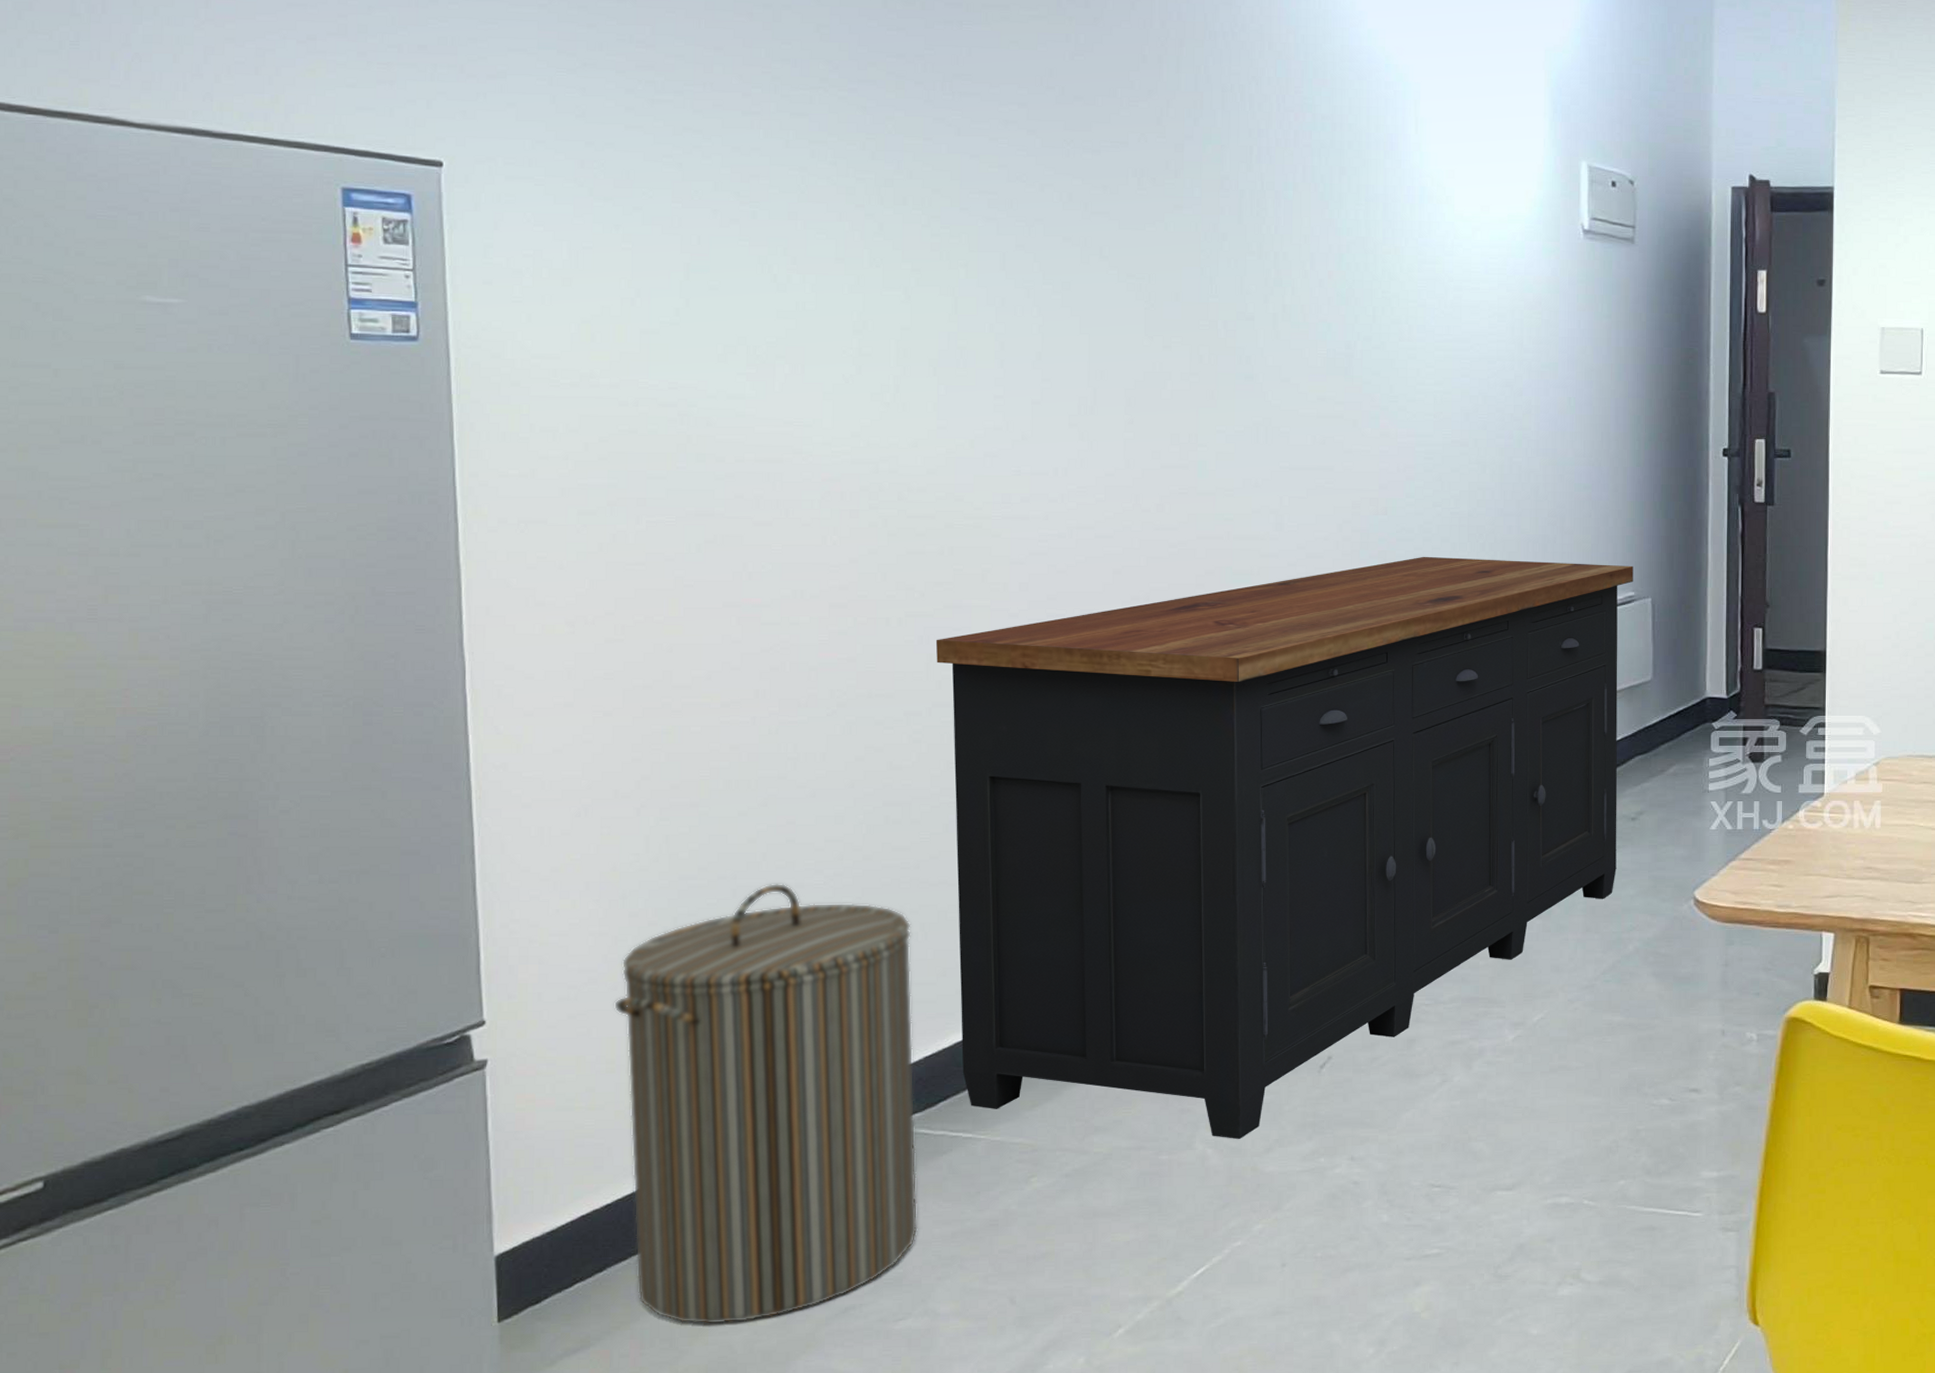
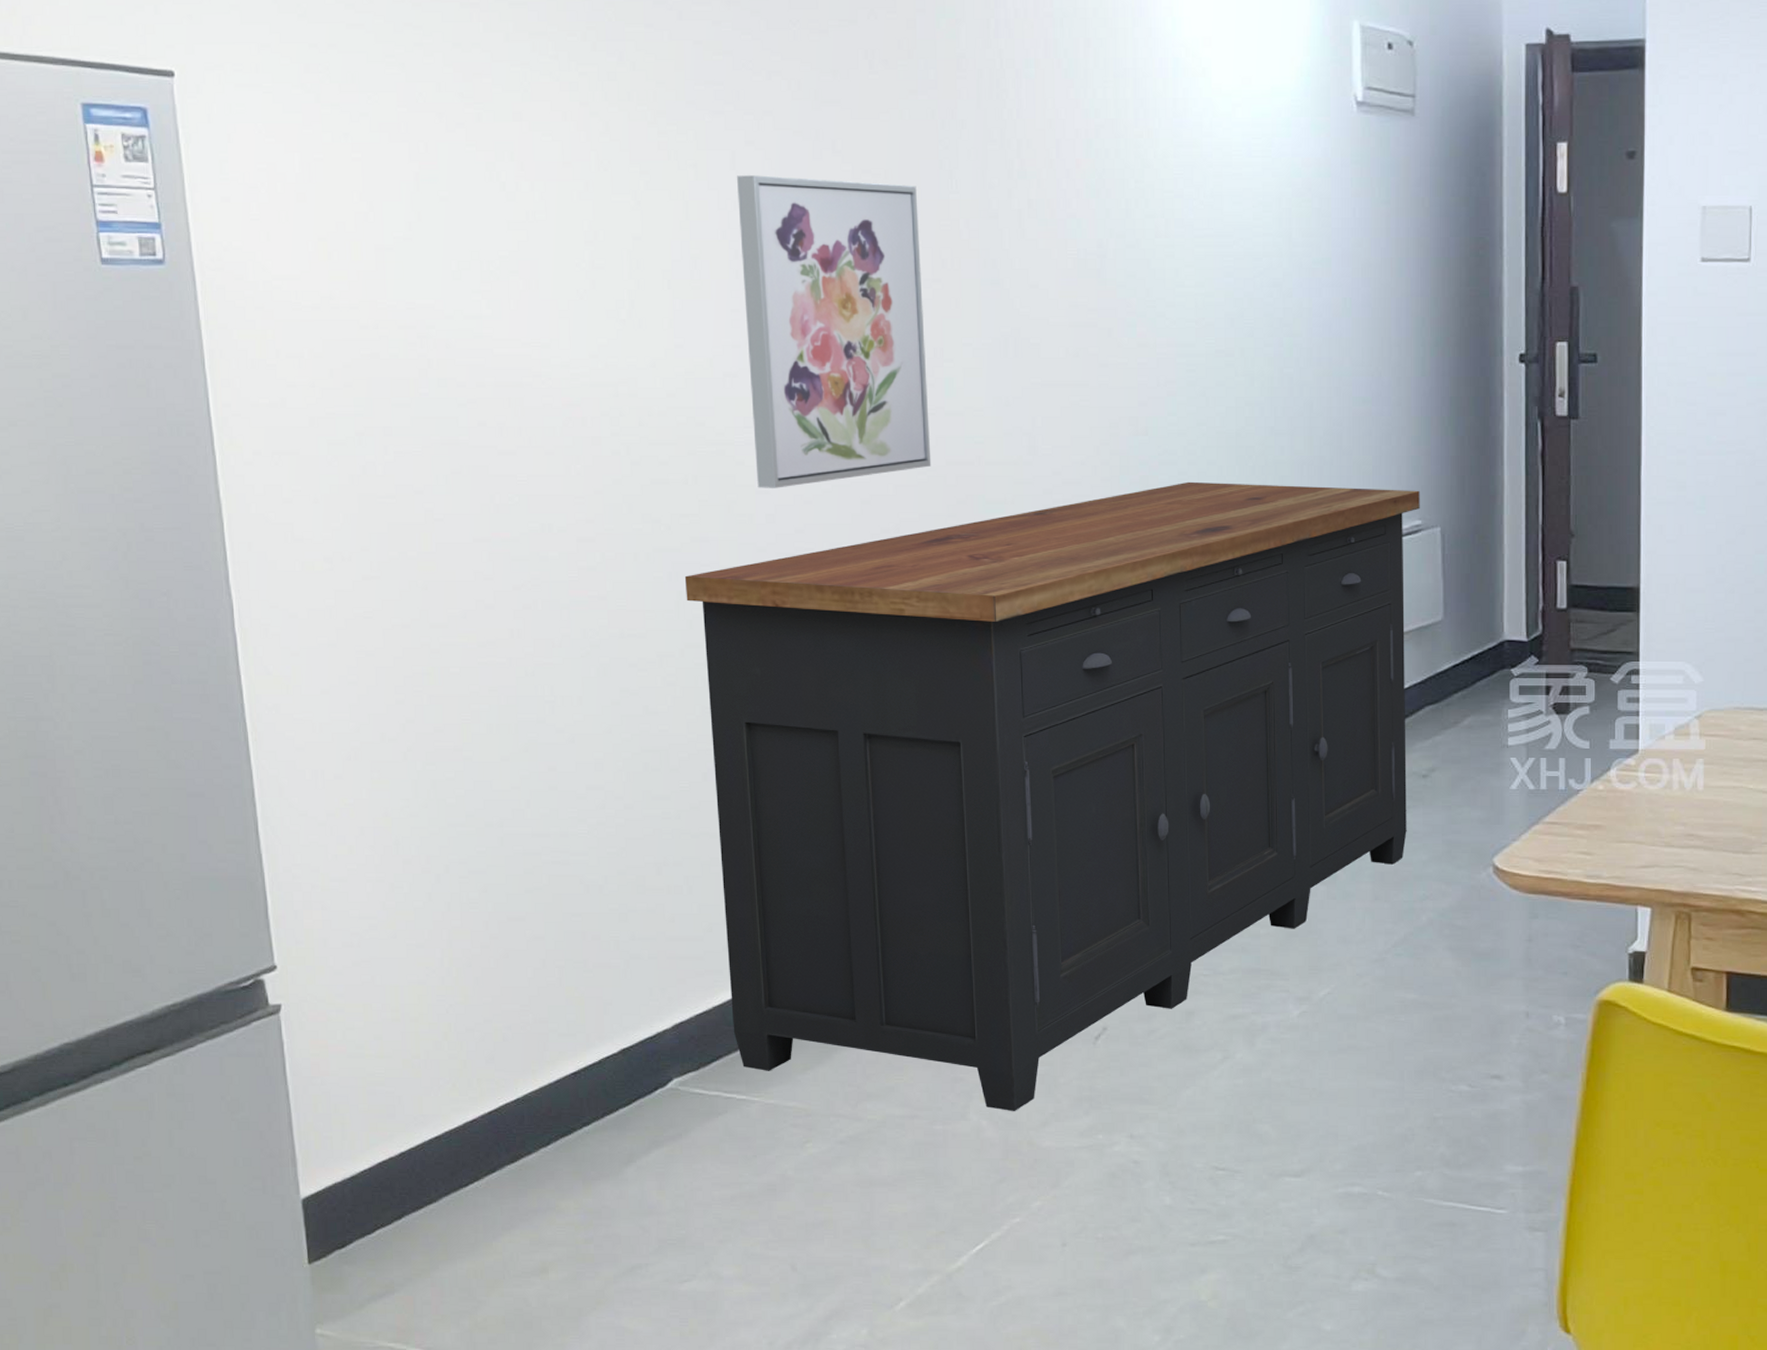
laundry hamper: present [614,883,918,1325] -> none [395,831,698,1277]
wall art: none [1005,275,1183,559] -> present [736,175,932,488]

